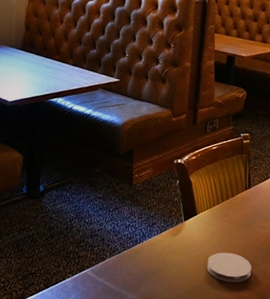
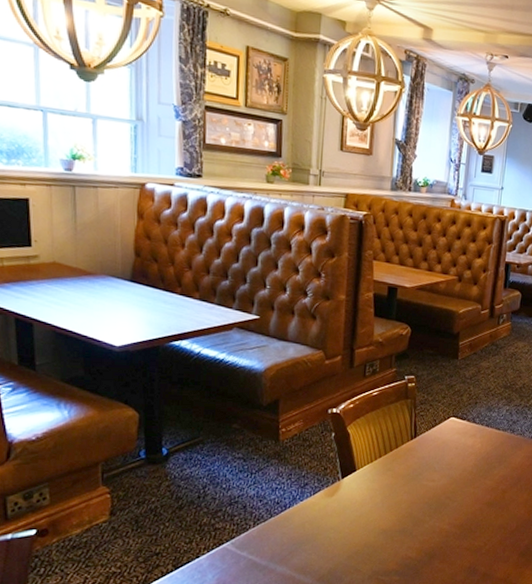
coaster: present [206,252,252,283] -> none [368,510,419,543]

